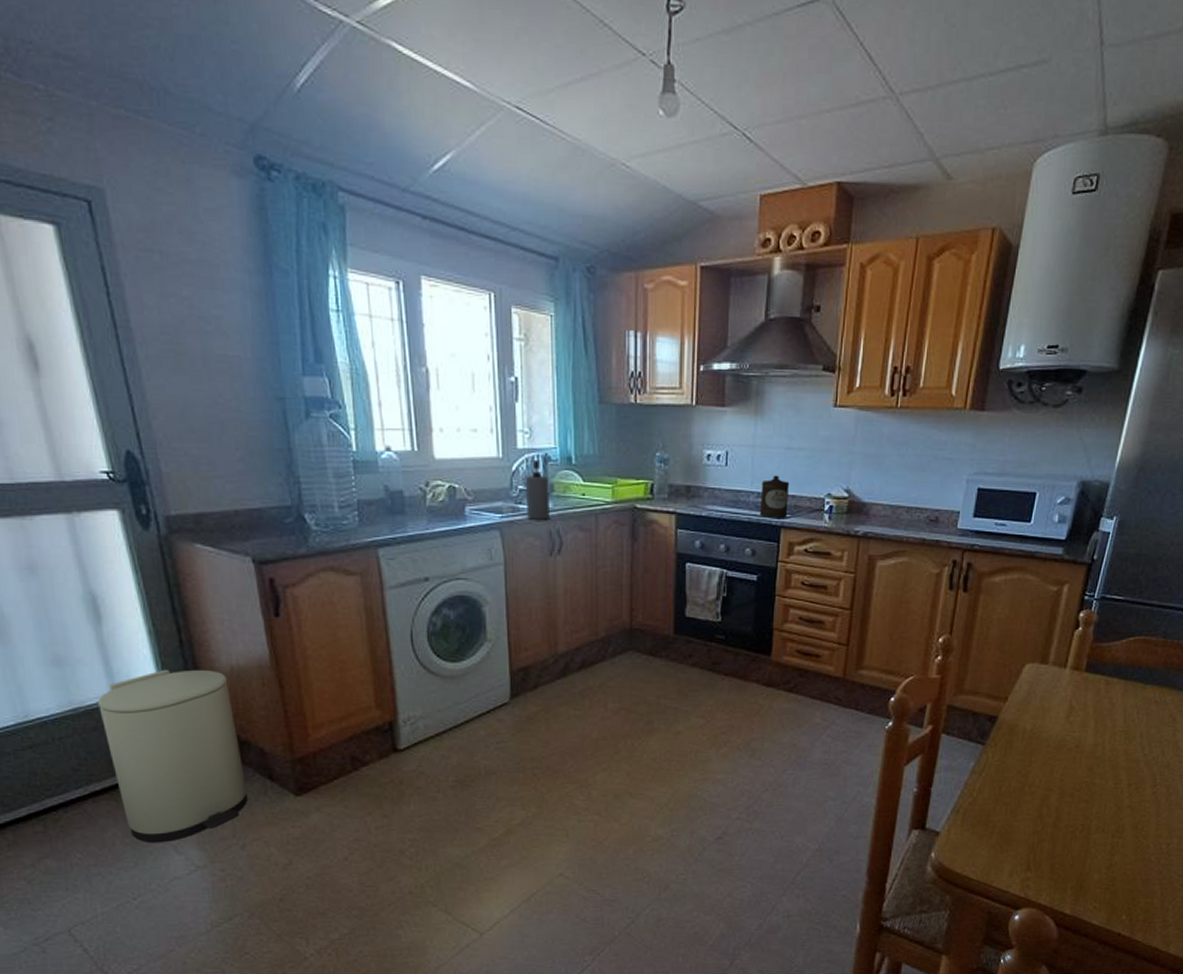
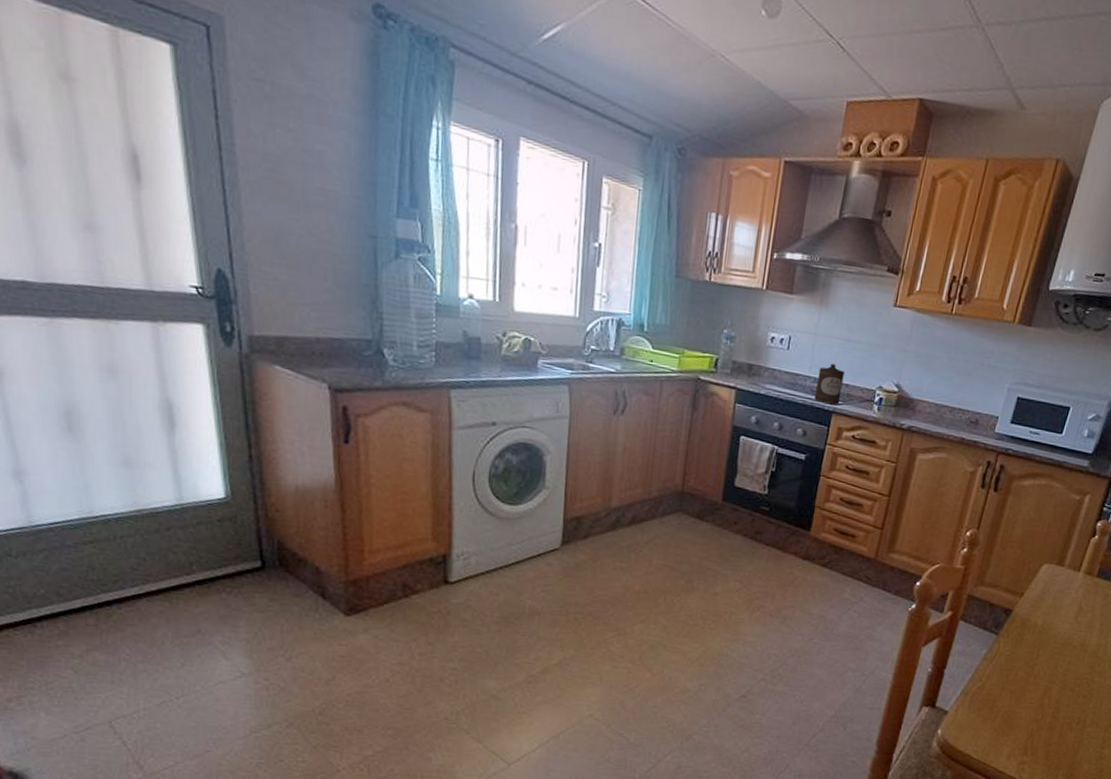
pedal bin: present [98,669,248,842] -> none [163,481,300,647]
soap dispenser: present [521,459,550,520] -> none [596,322,621,381]

